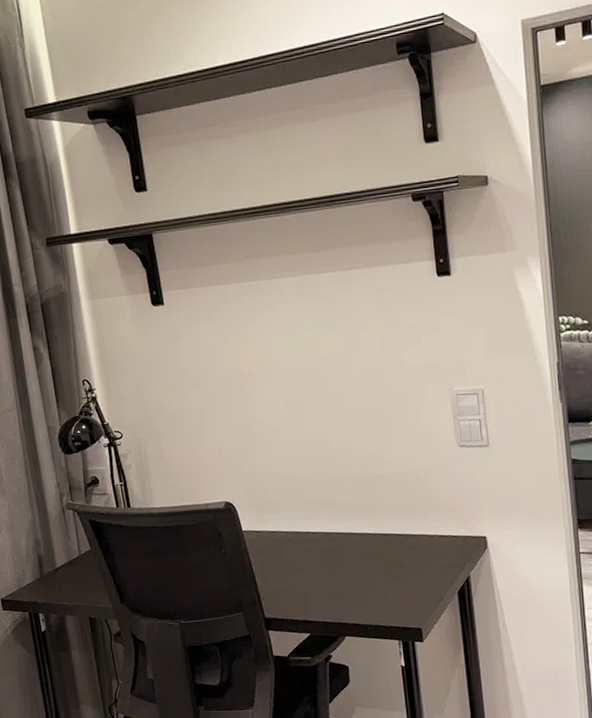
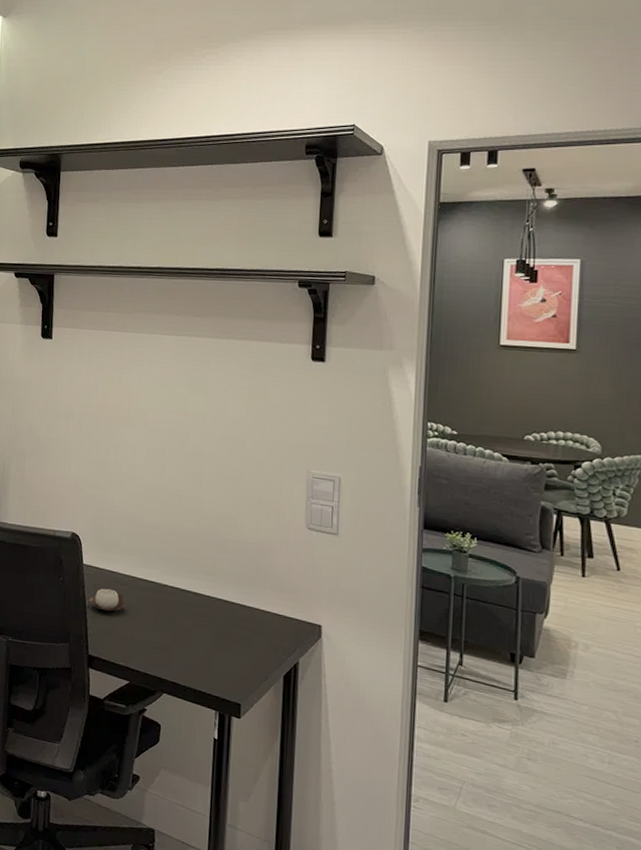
cup: none [254,549,294,572] -> present [88,588,126,612]

